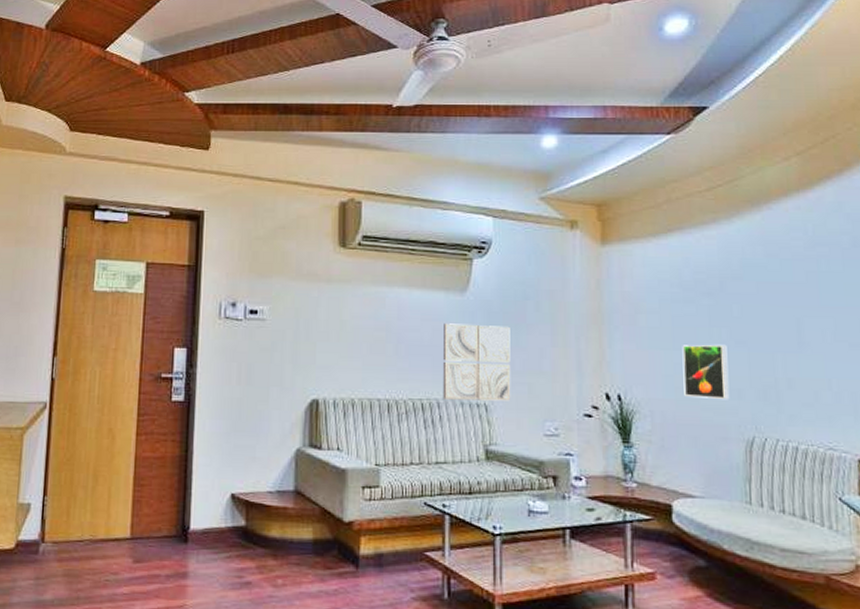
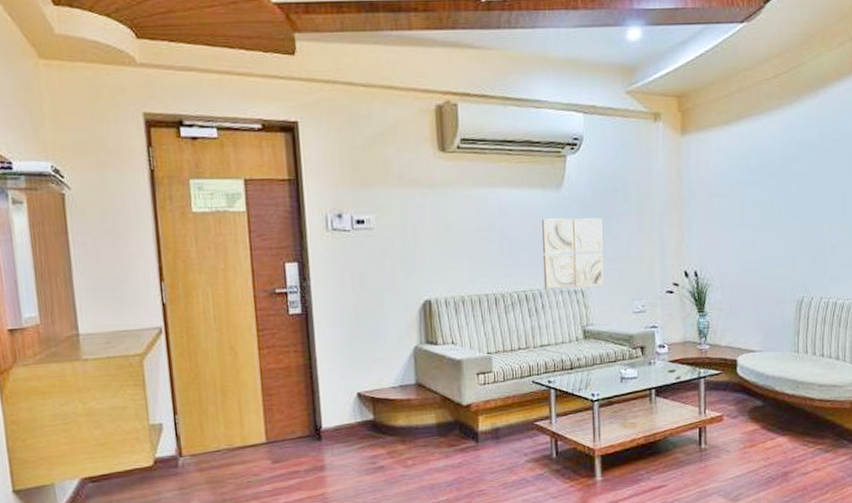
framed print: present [682,344,730,400] -> none [748,220,785,269]

